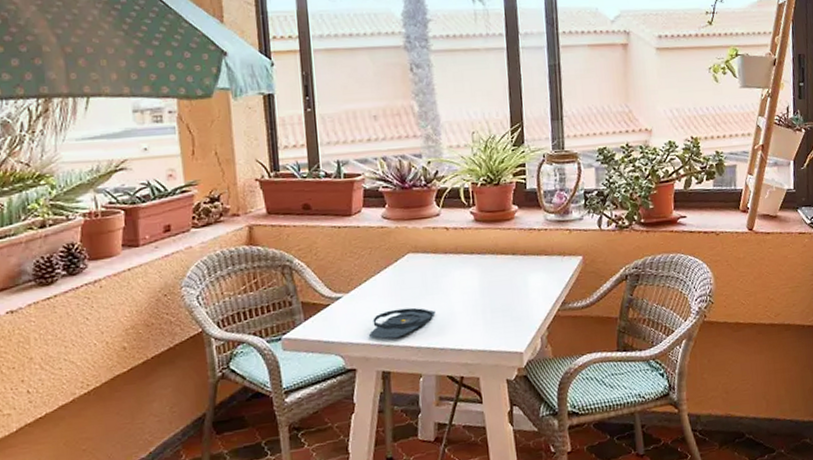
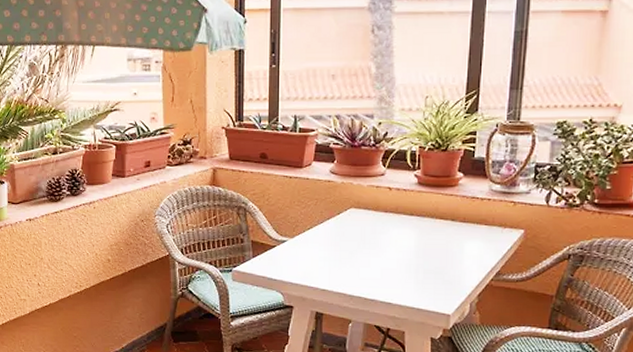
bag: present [368,307,436,339] -> none [307,258,370,284]

